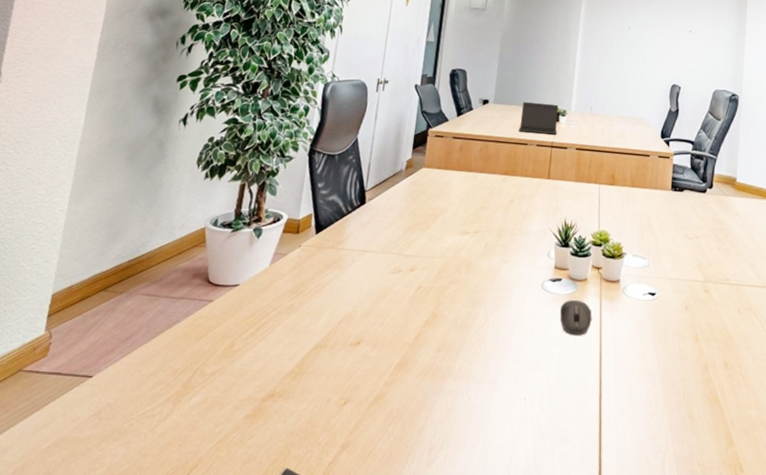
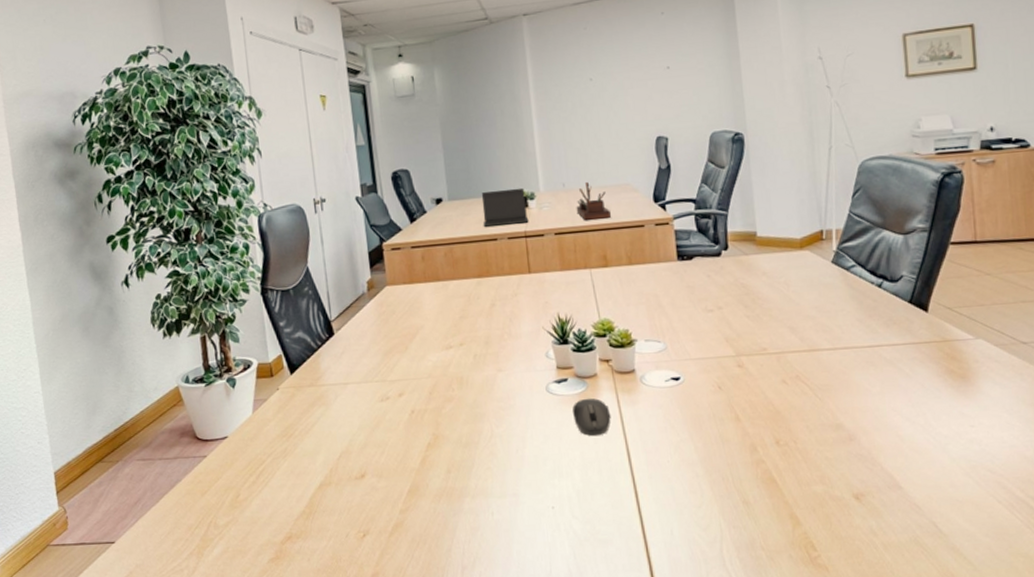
desk organizer: none [597,109,625,144] -> present [576,181,611,220]

